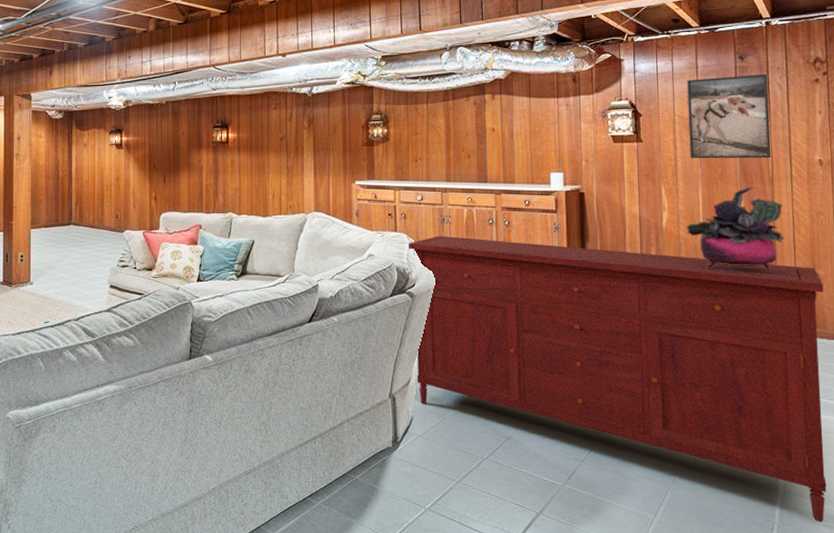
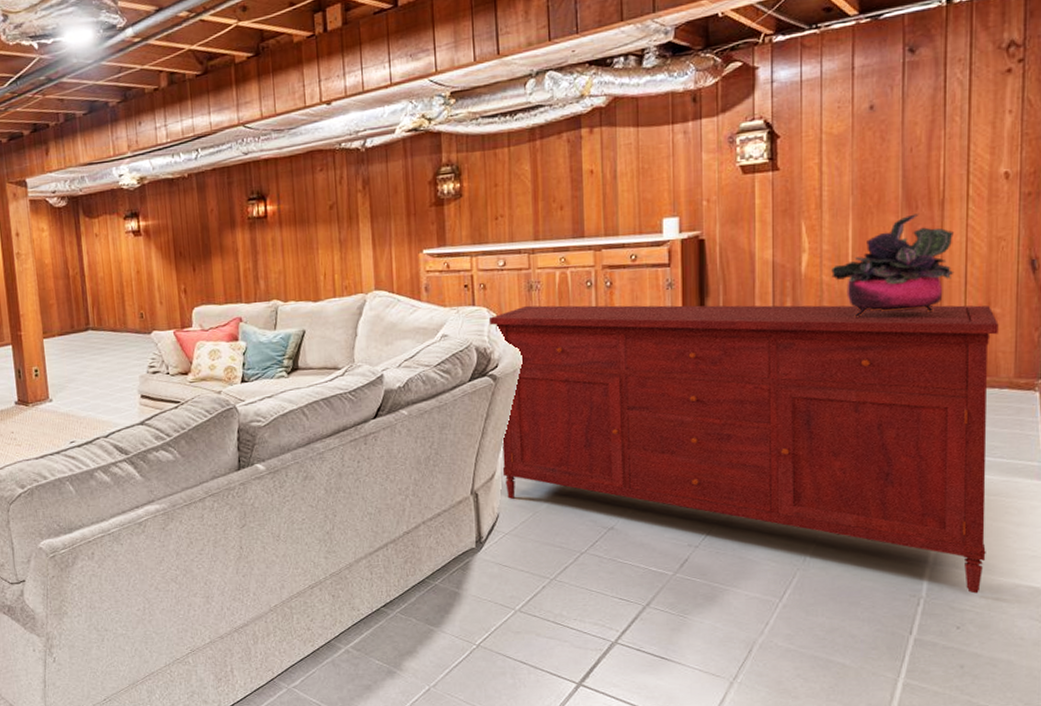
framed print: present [687,73,771,159] -> none [839,68,945,186]

